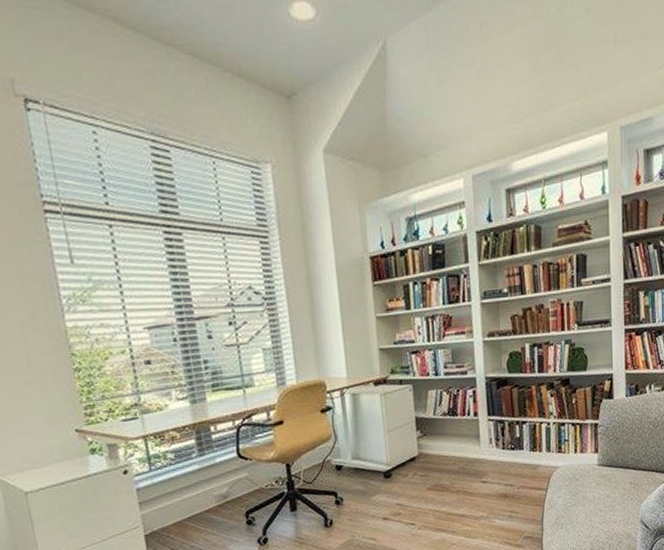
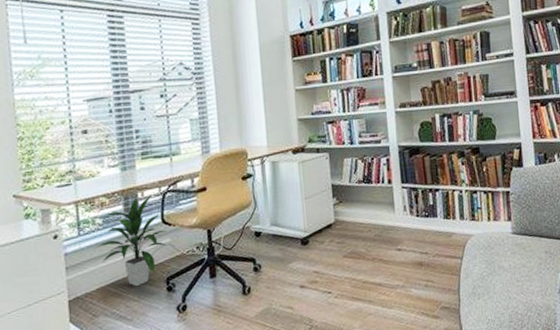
indoor plant: none [169,428,245,521] -> present [96,195,168,287]

